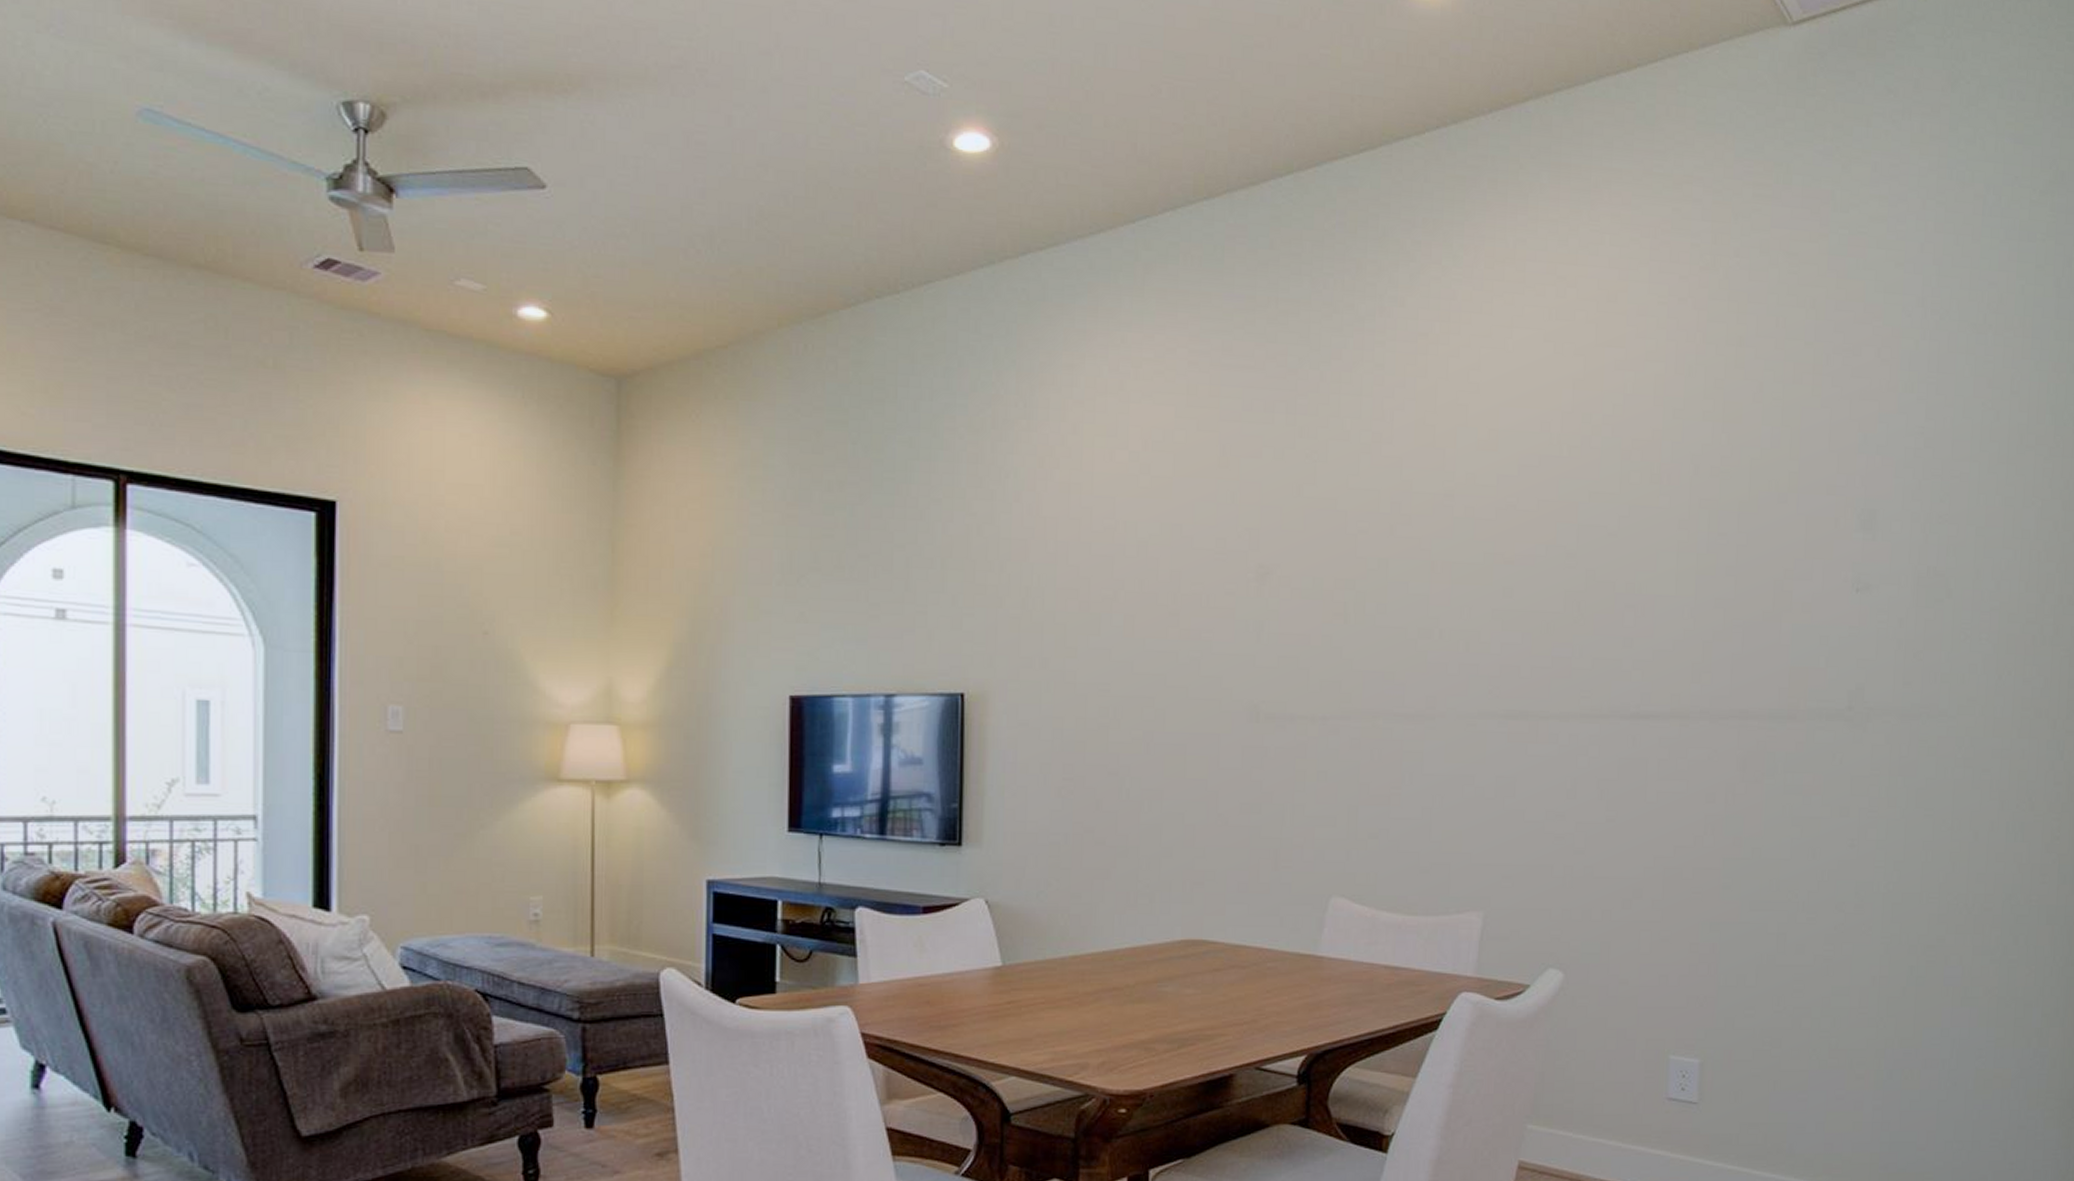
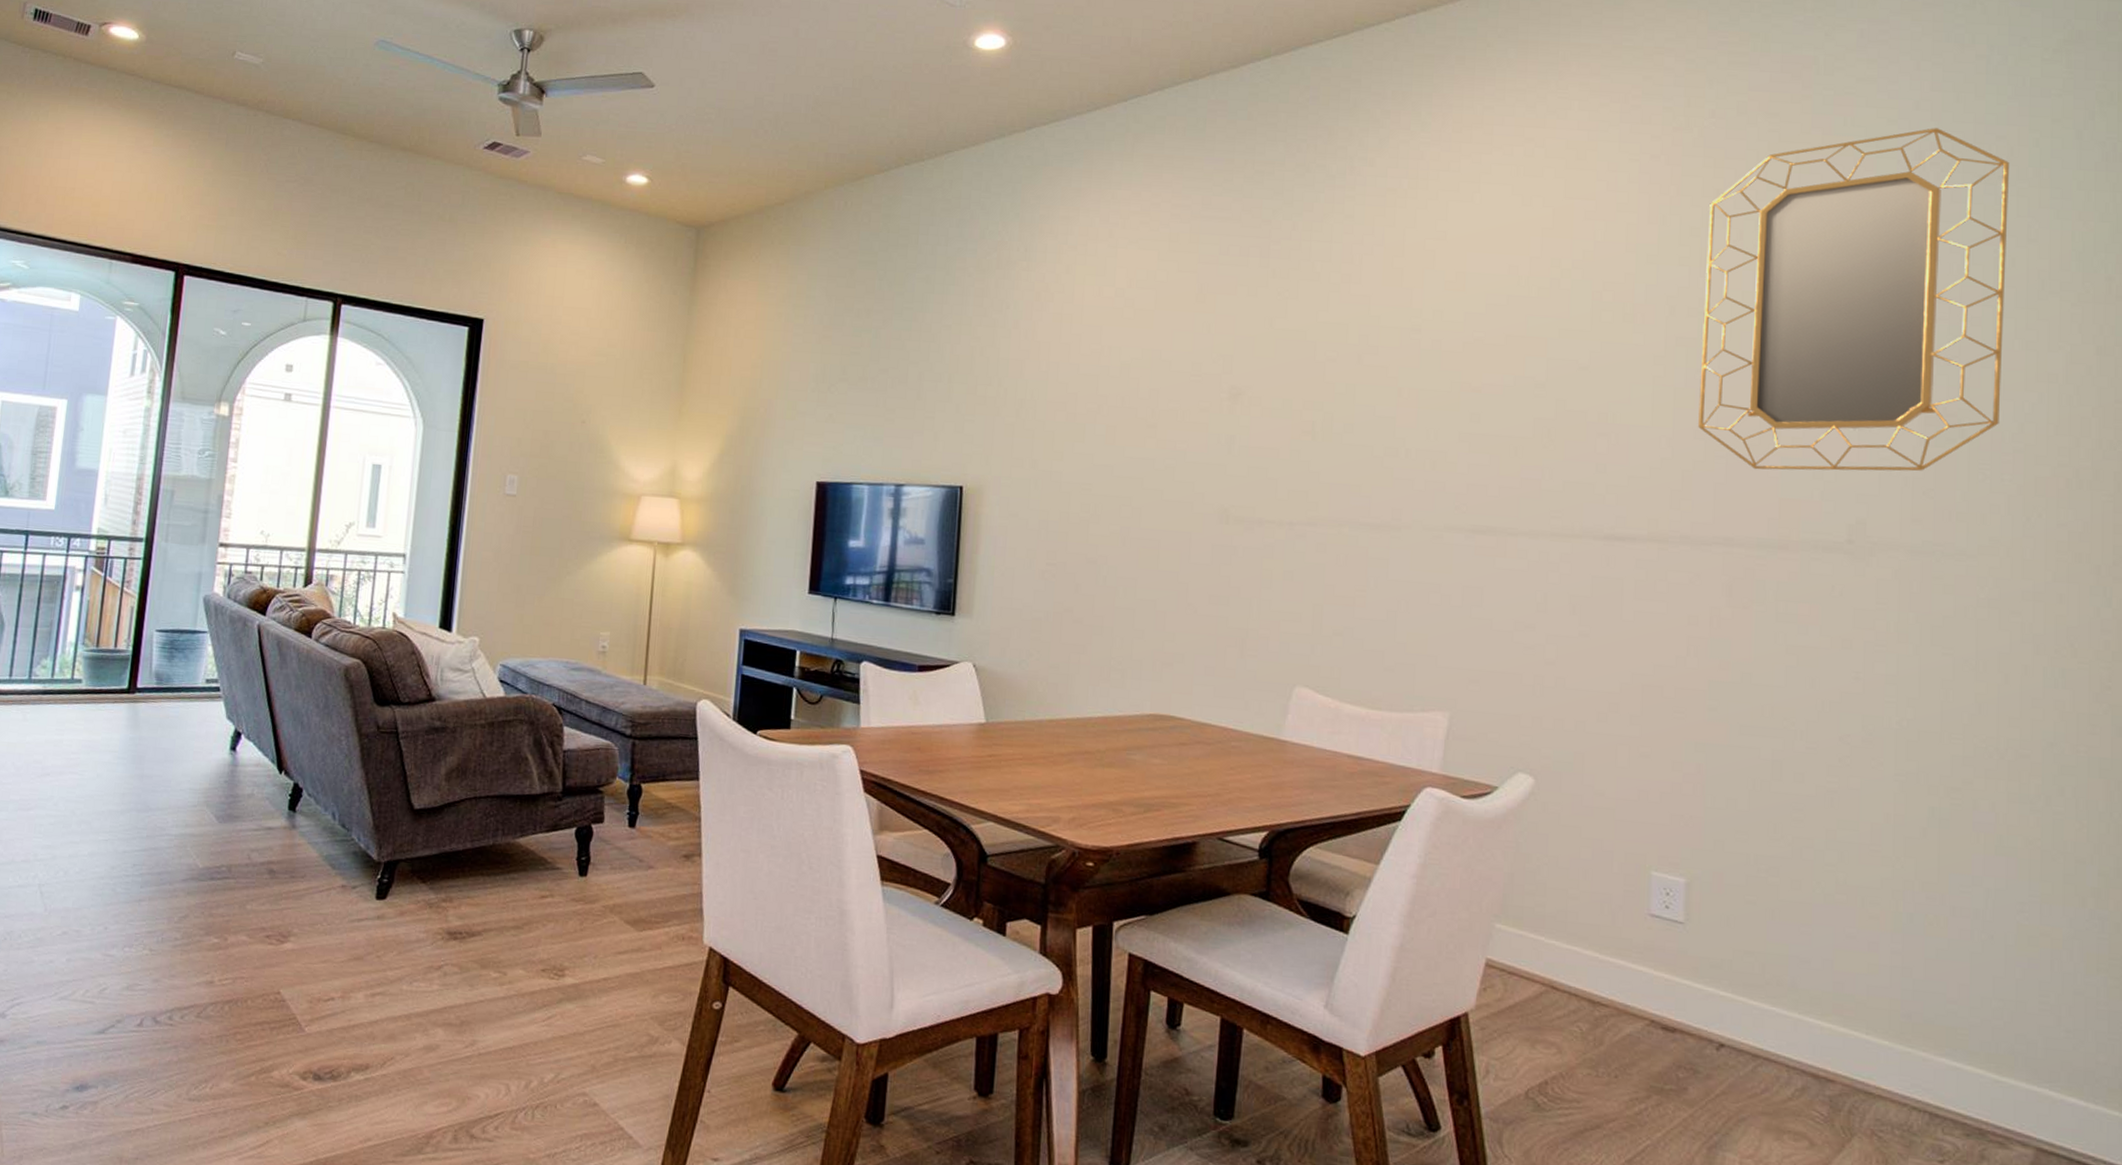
home mirror: none [1718,272,1998,638] -> present [1698,128,2009,472]

